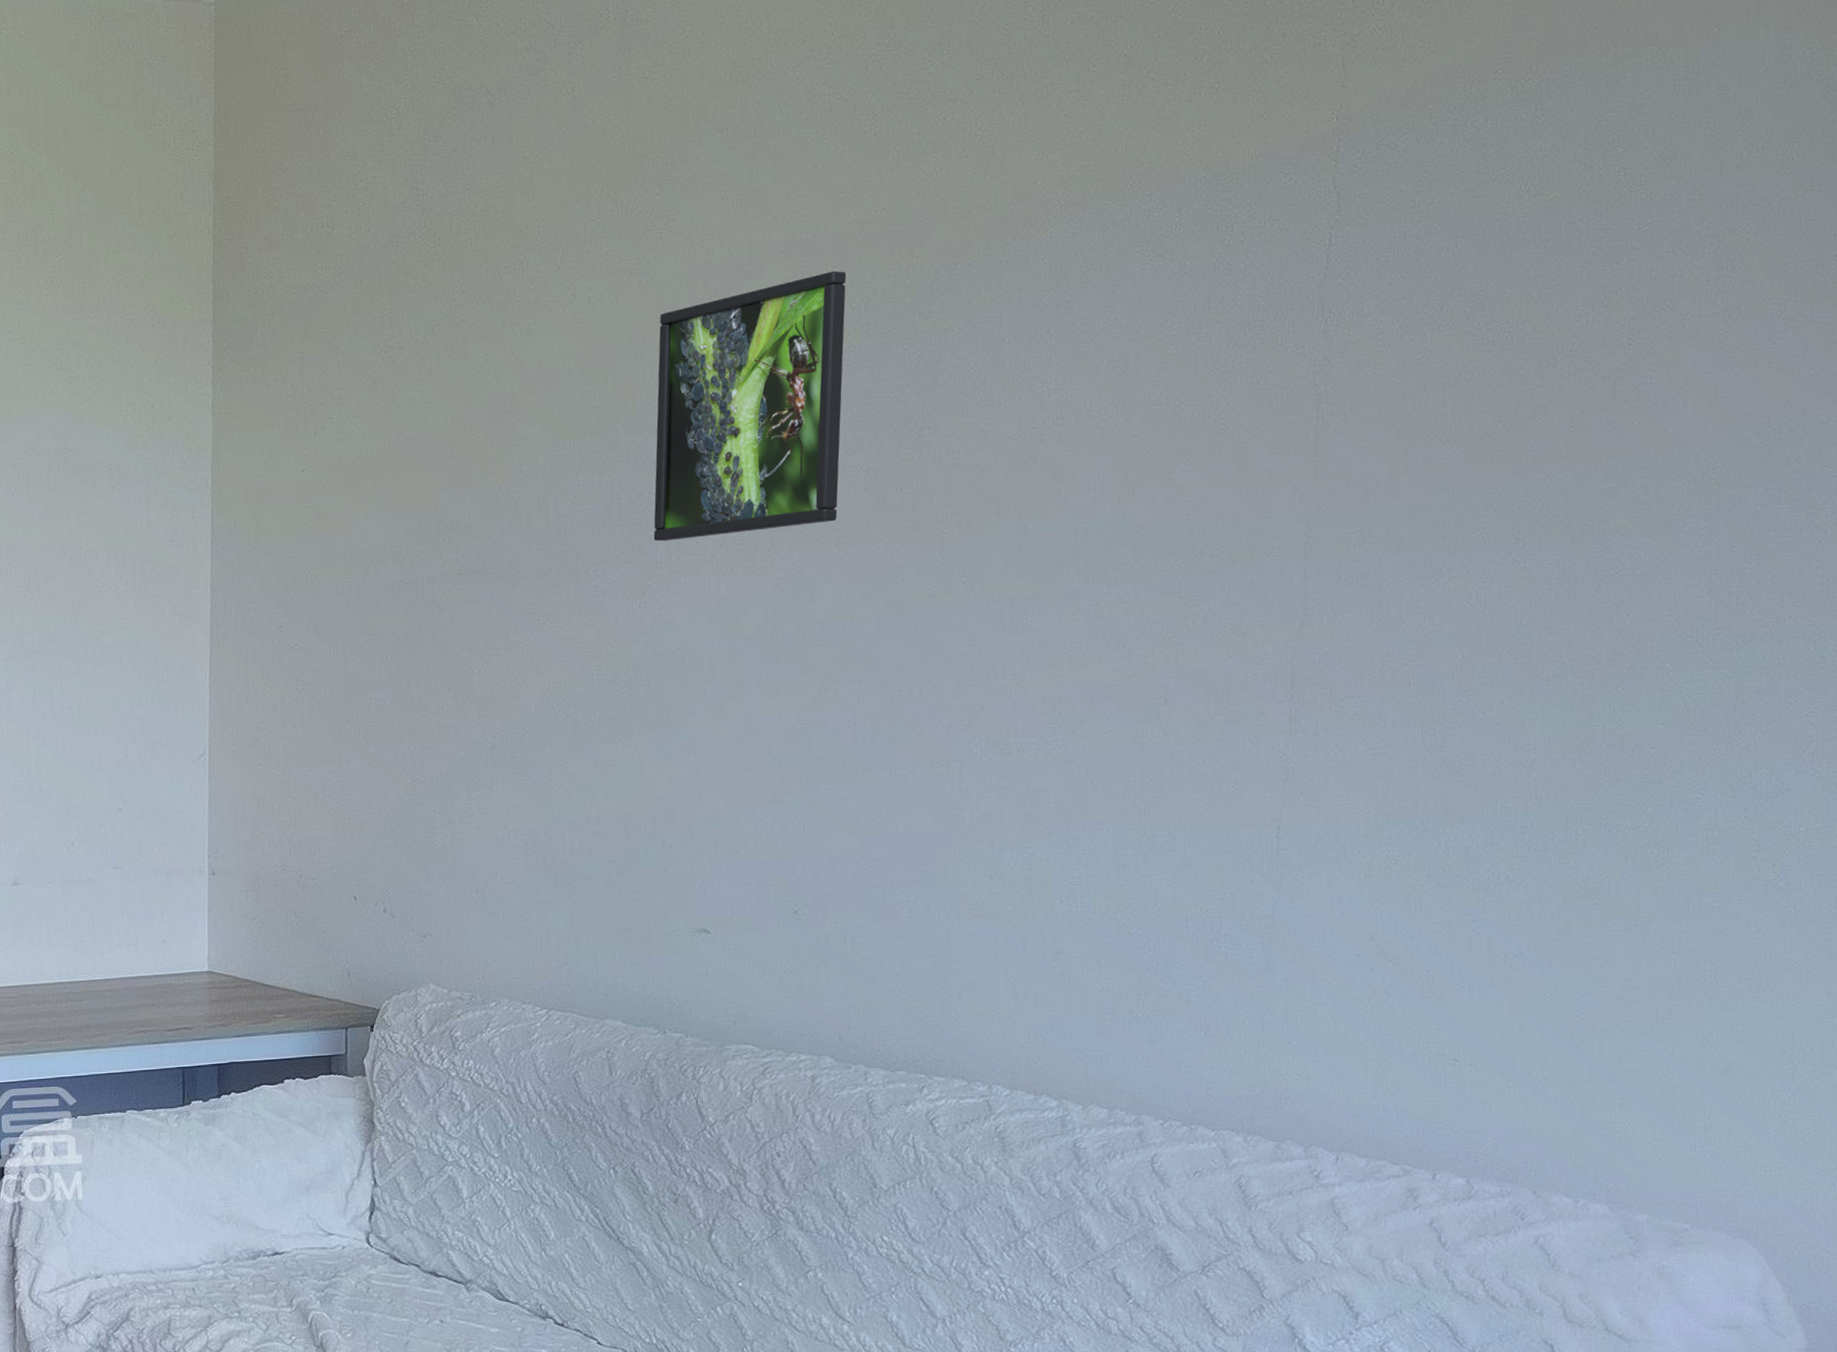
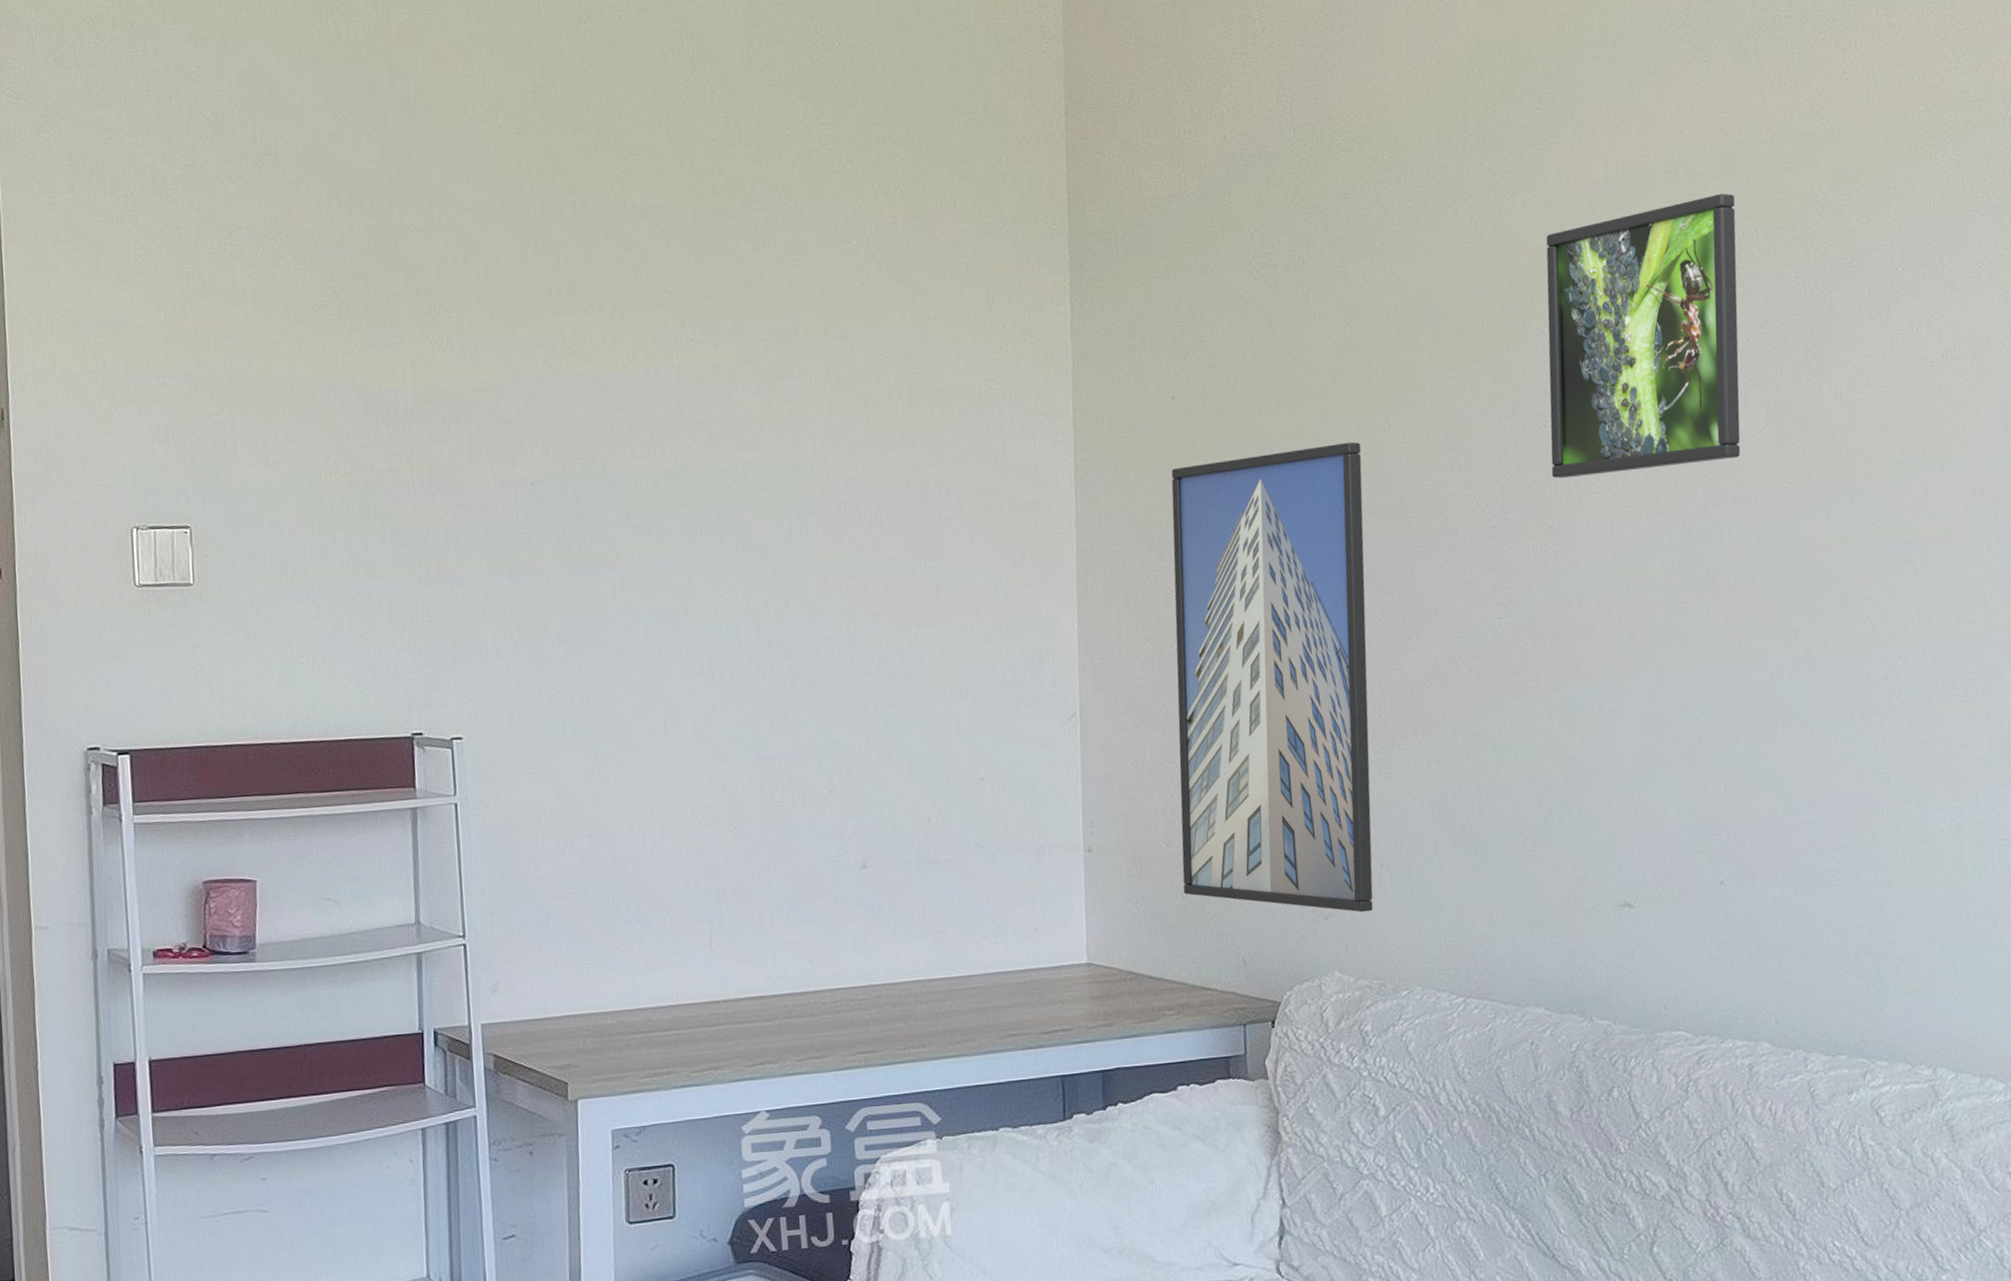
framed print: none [295,509,475,933] -> present [1171,442,1373,913]

